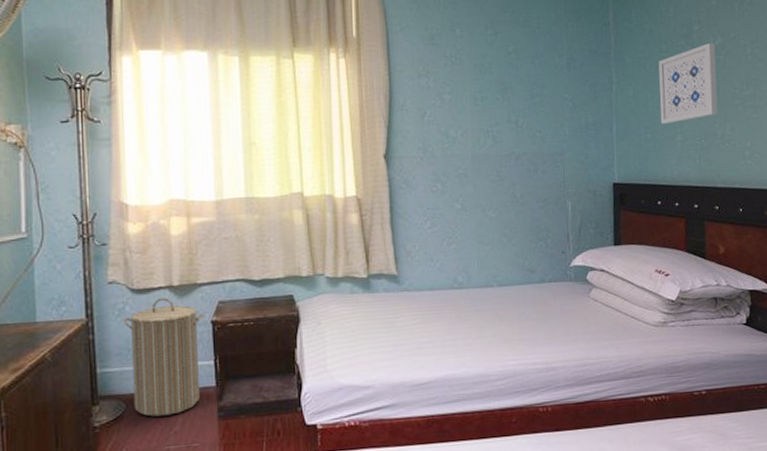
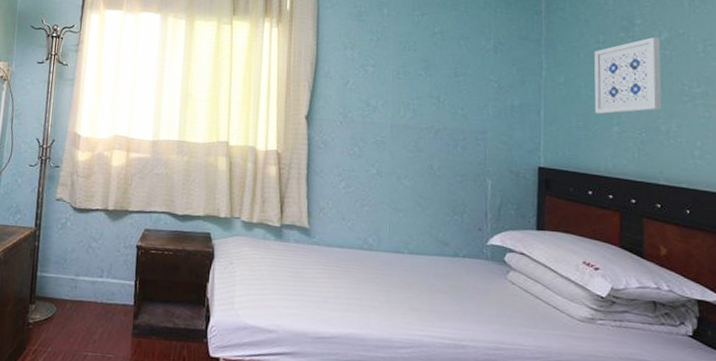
laundry hamper: present [123,297,205,417] -> none [63,219,132,325]

